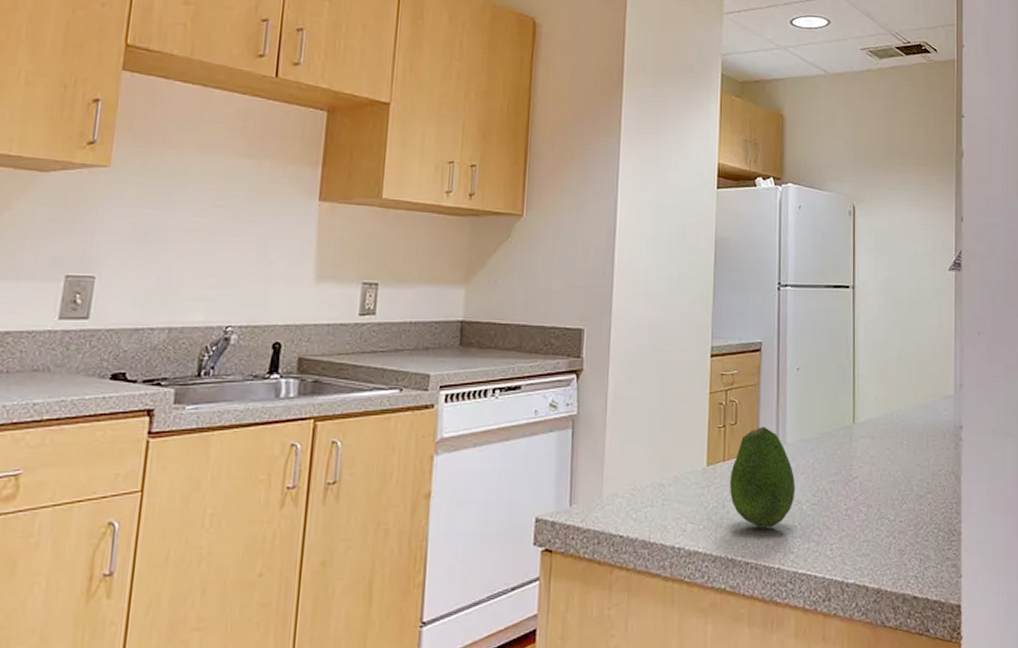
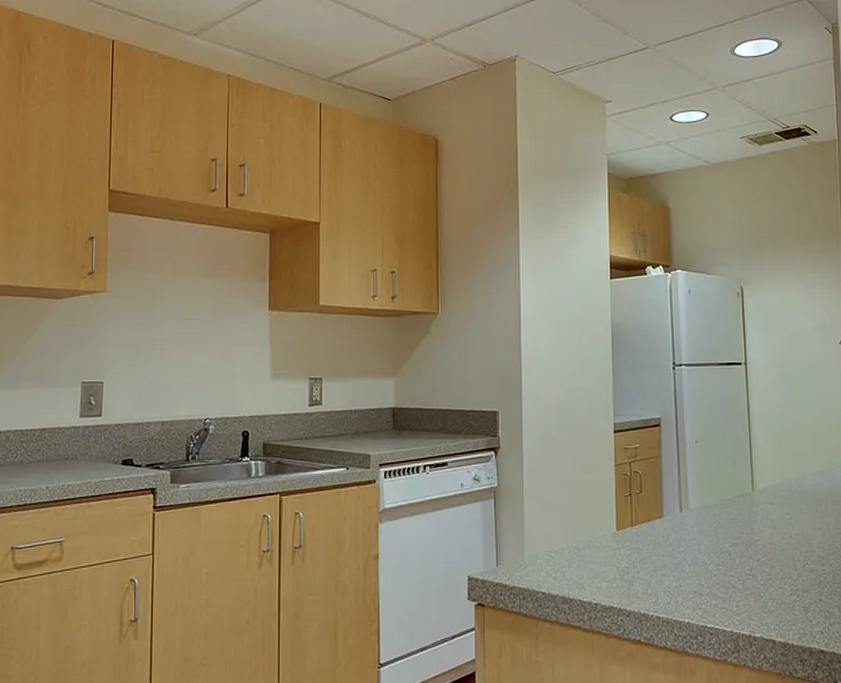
fruit: present [730,426,796,528] -> none [639,494,701,586]

